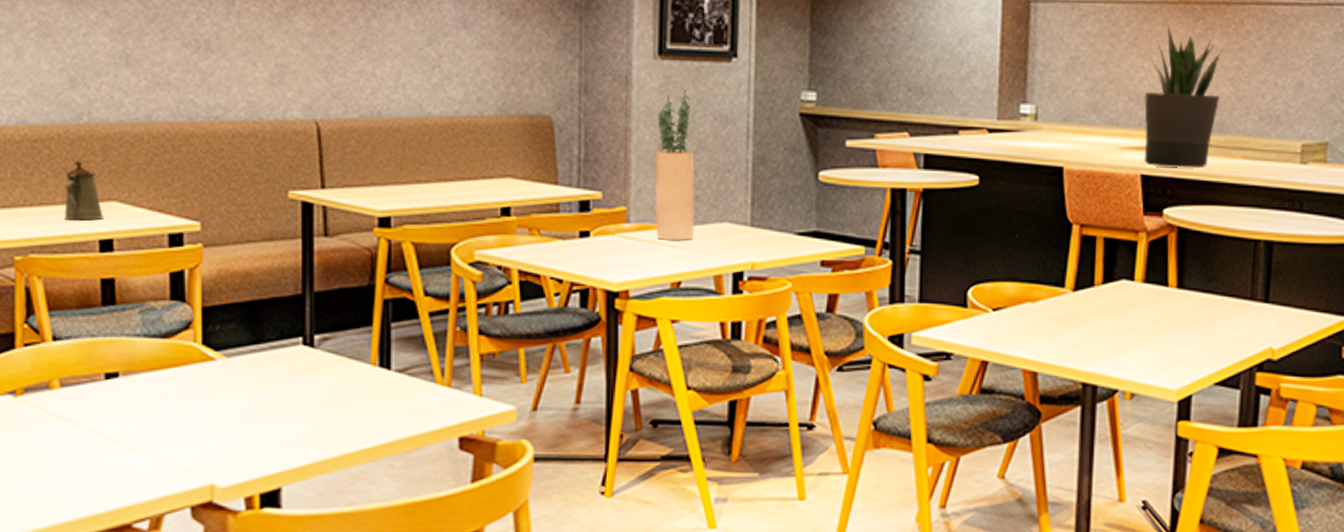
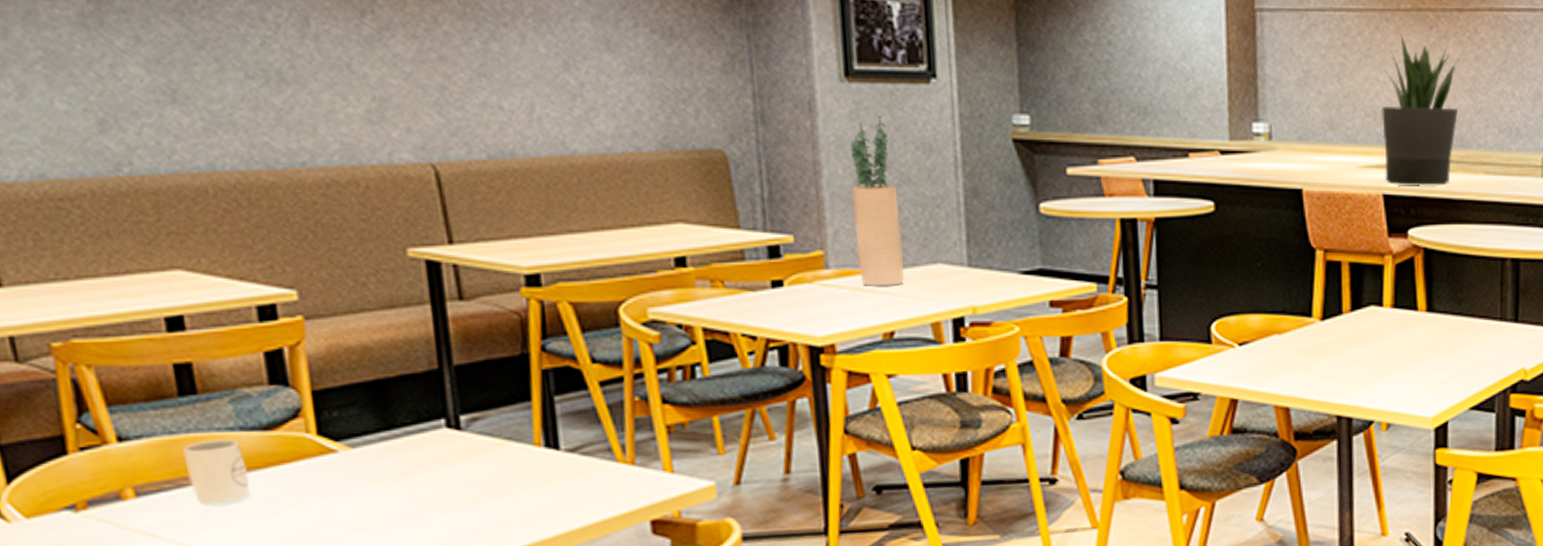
coffee pot: present [64,159,103,222] -> none [108,220,167,296]
mug: none [100,343,145,399] -> present [183,439,250,506]

